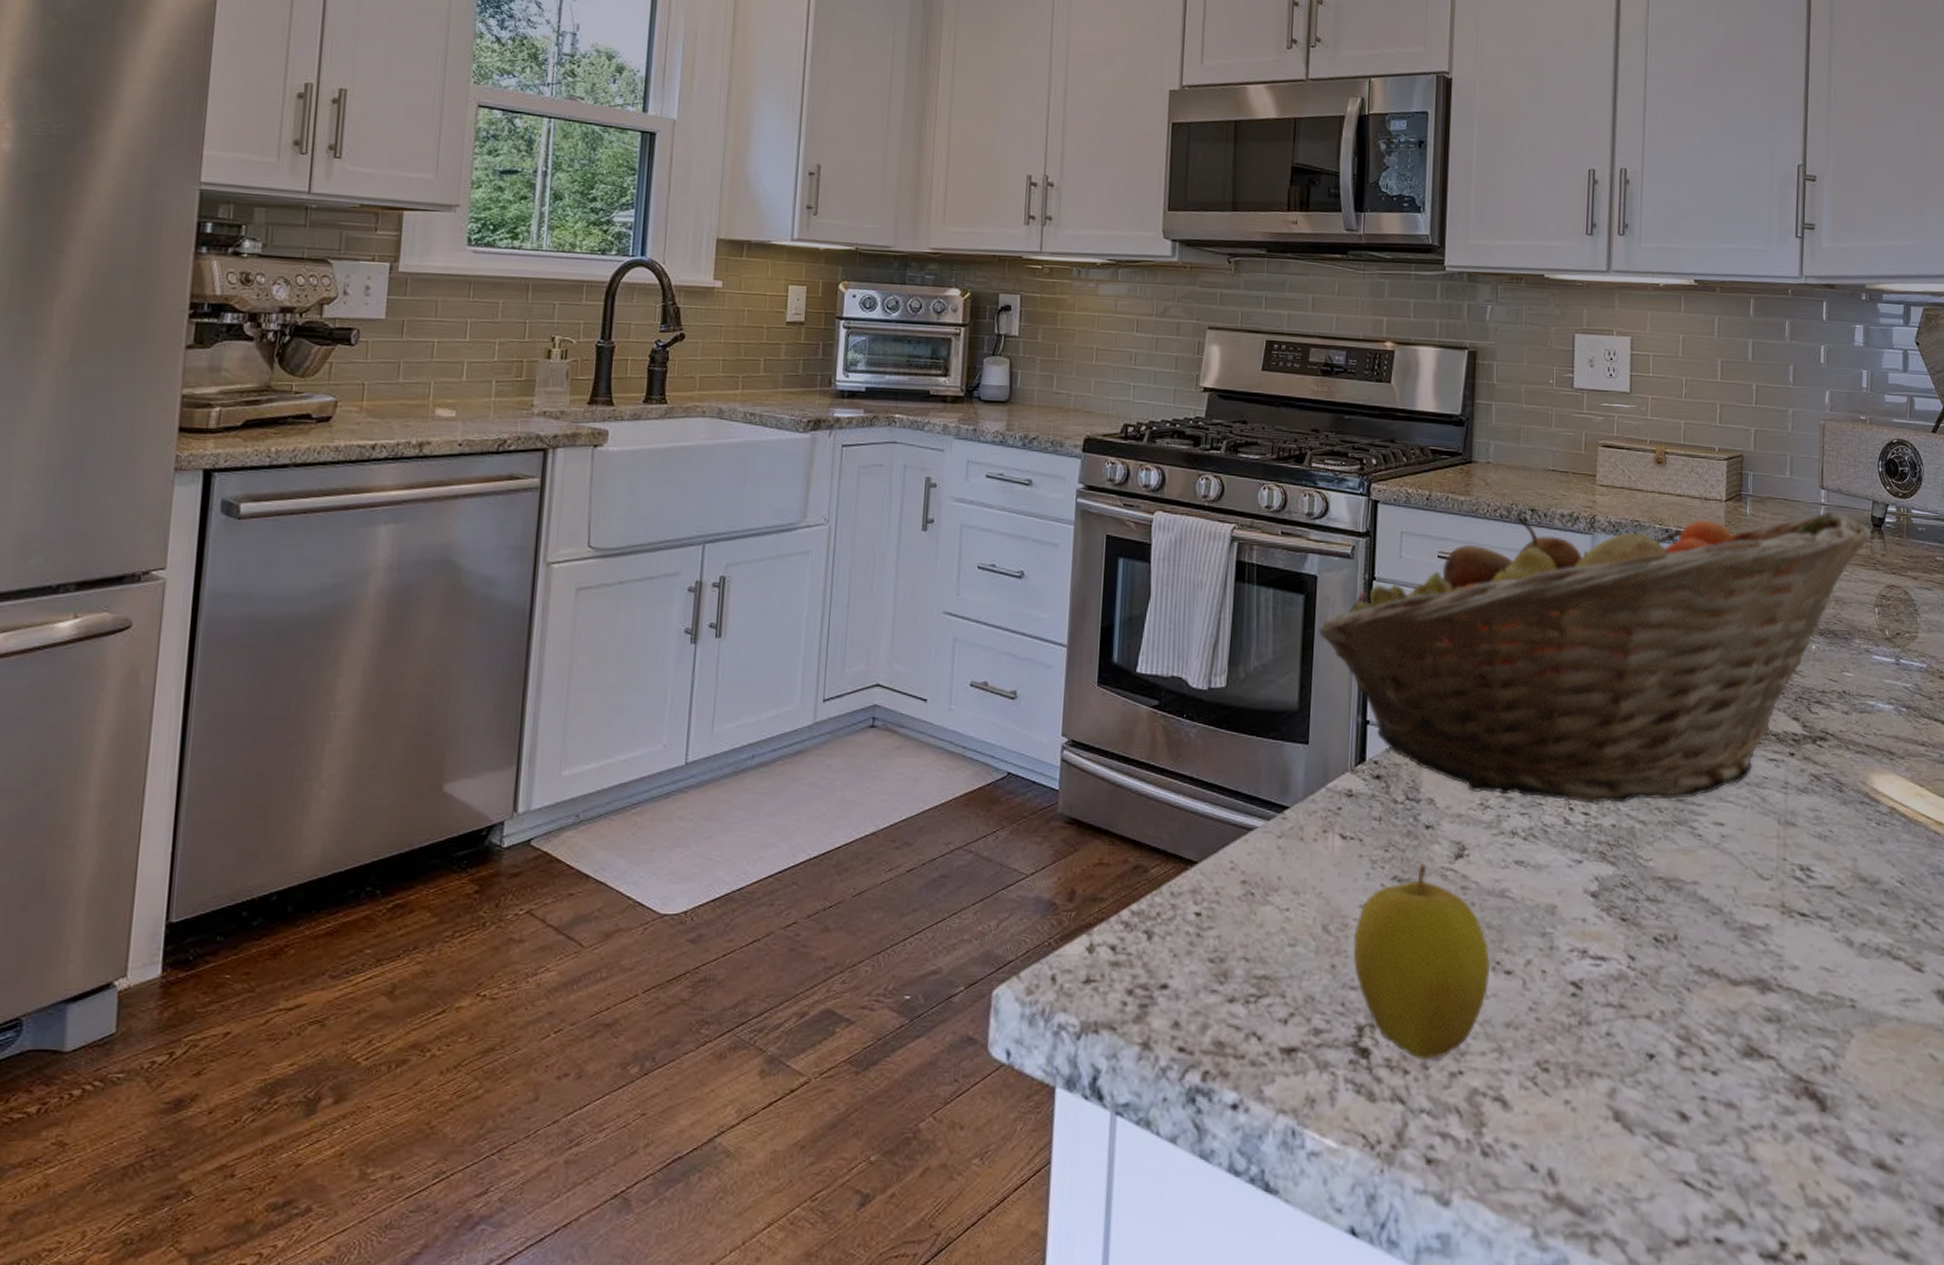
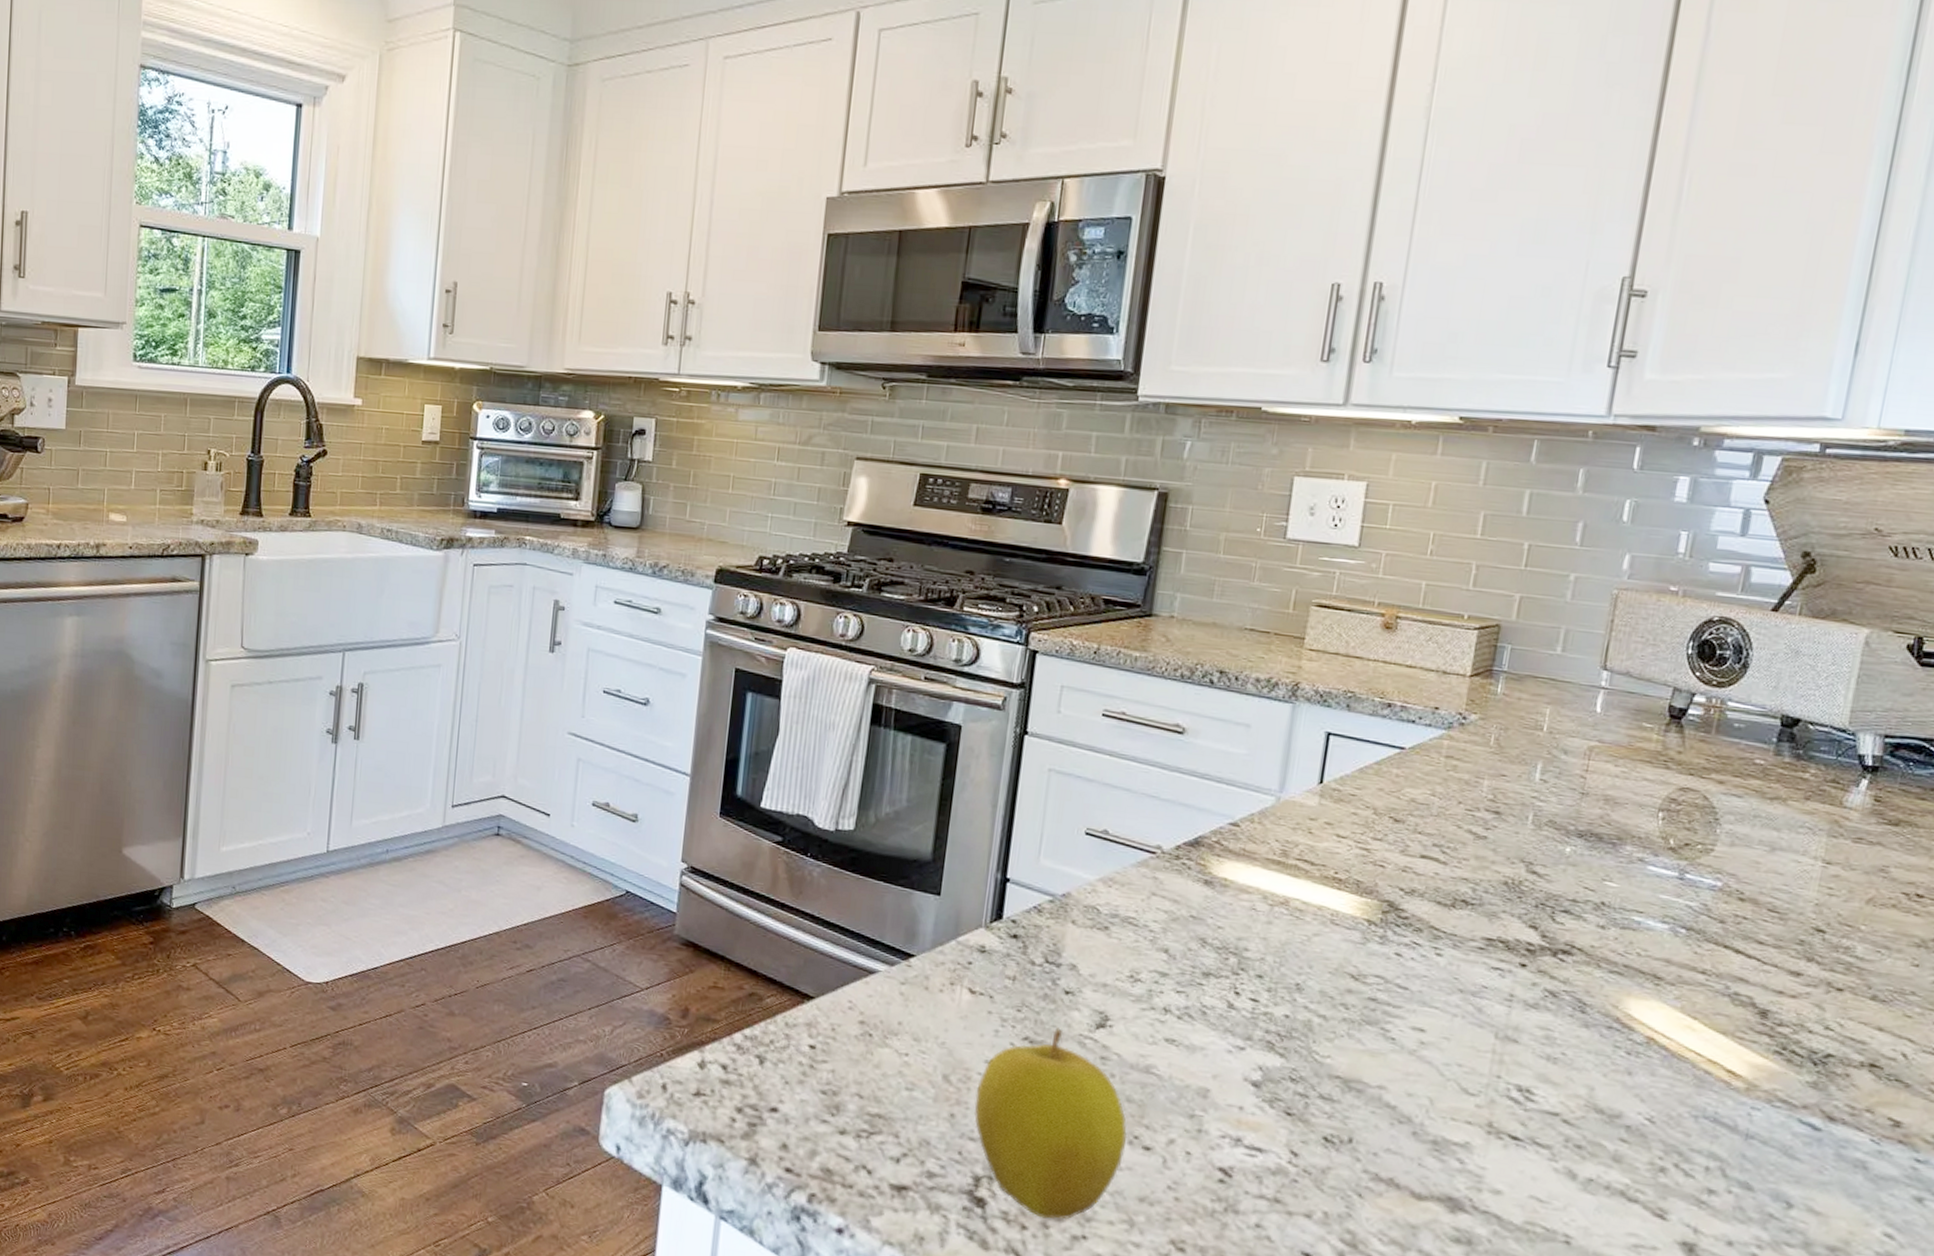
fruit basket: present [1318,511,1872,804] -> none [959,677,1667,998]

